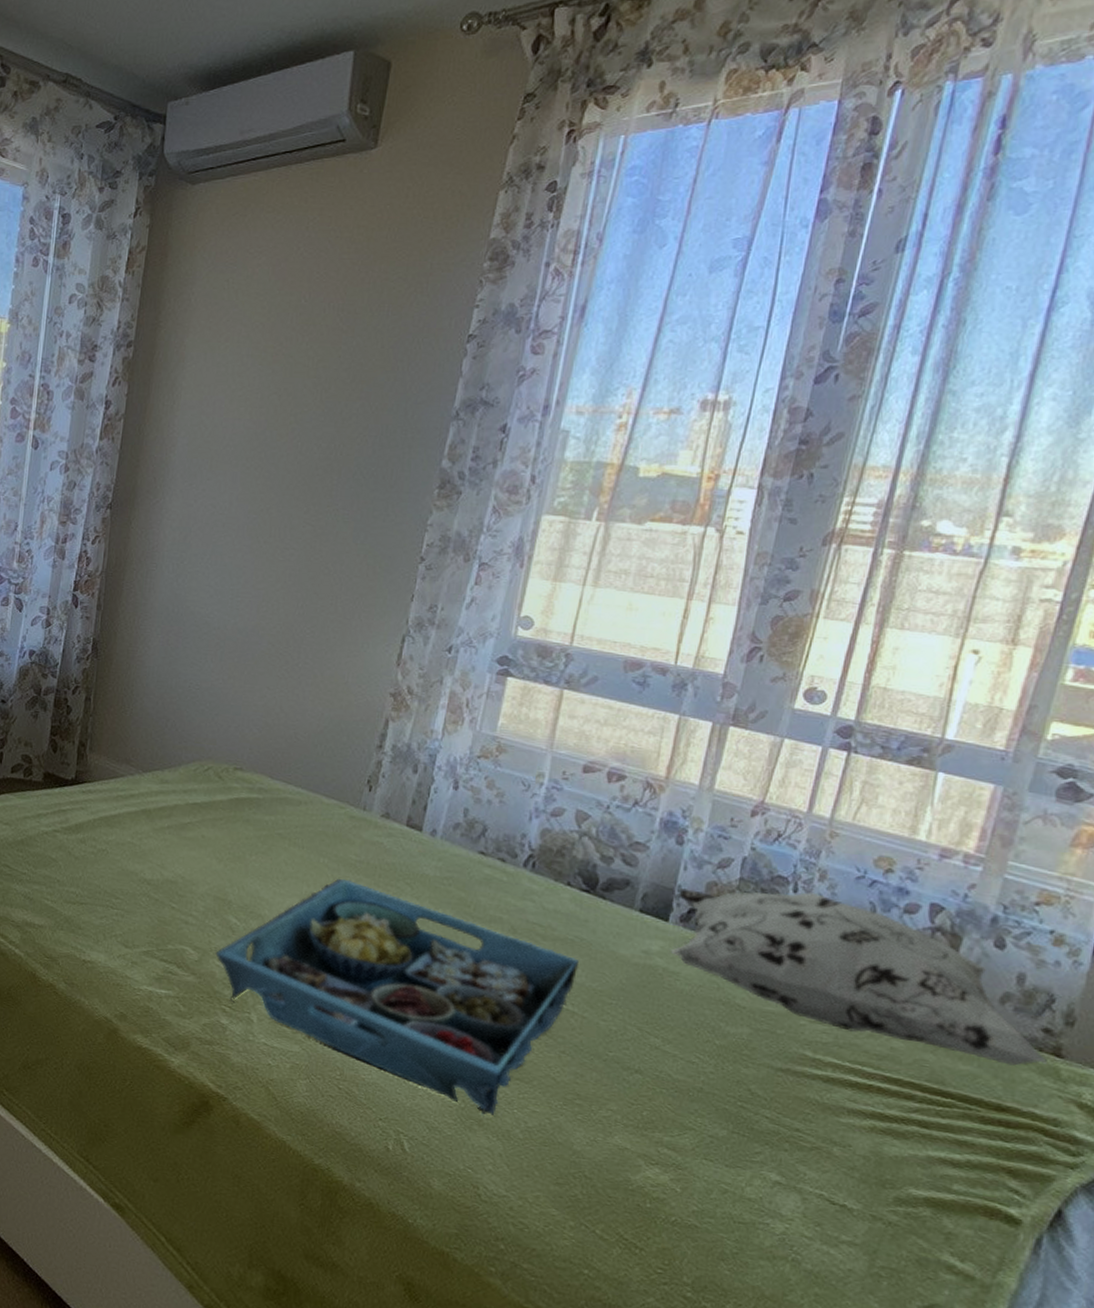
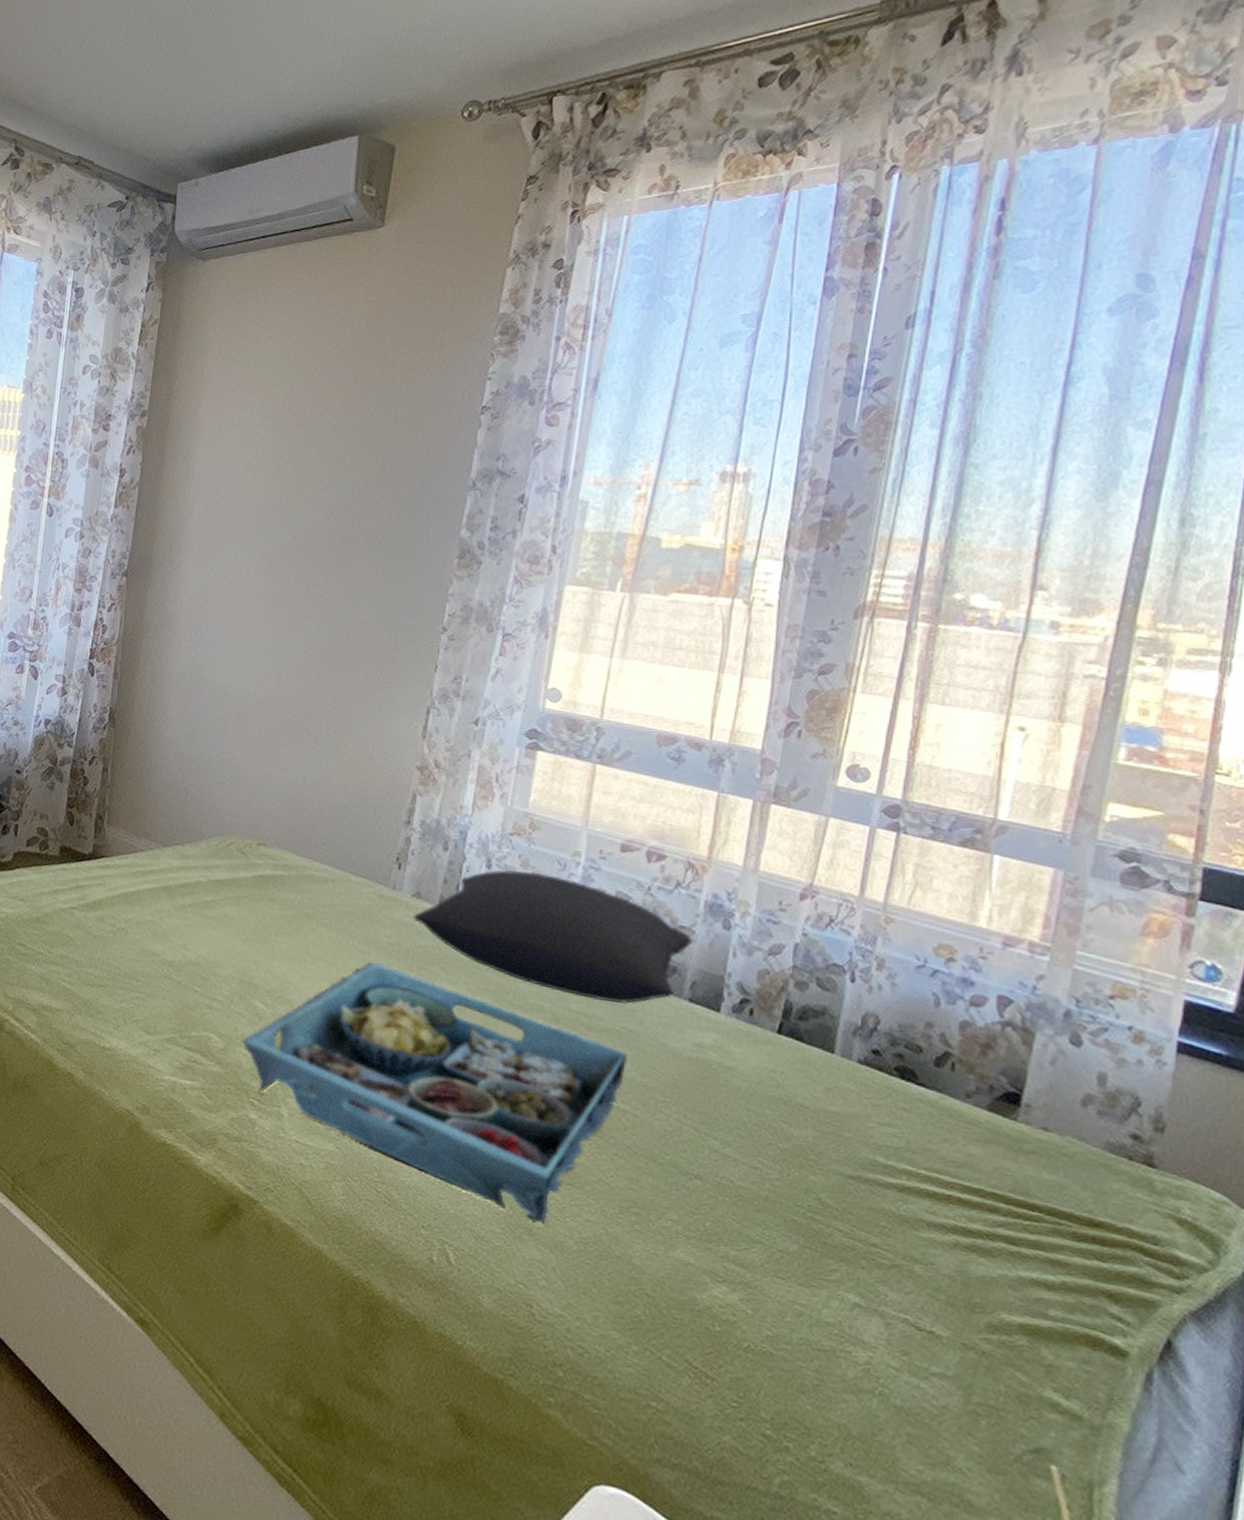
pillow: none [382,791,647,916] -> present [414,870,693,1005]
decorative pillow: present [671,888,1047,1066] -> none [725,976,1139,1176]

